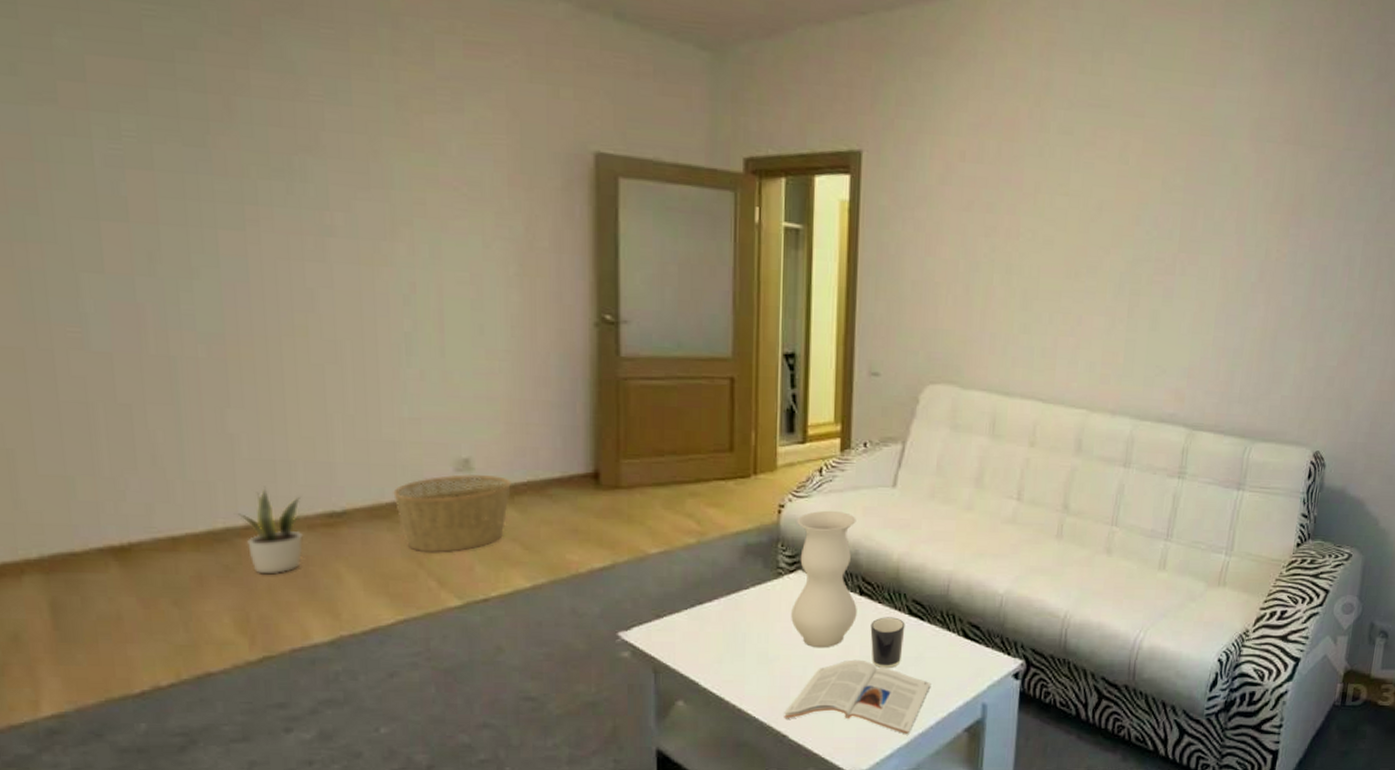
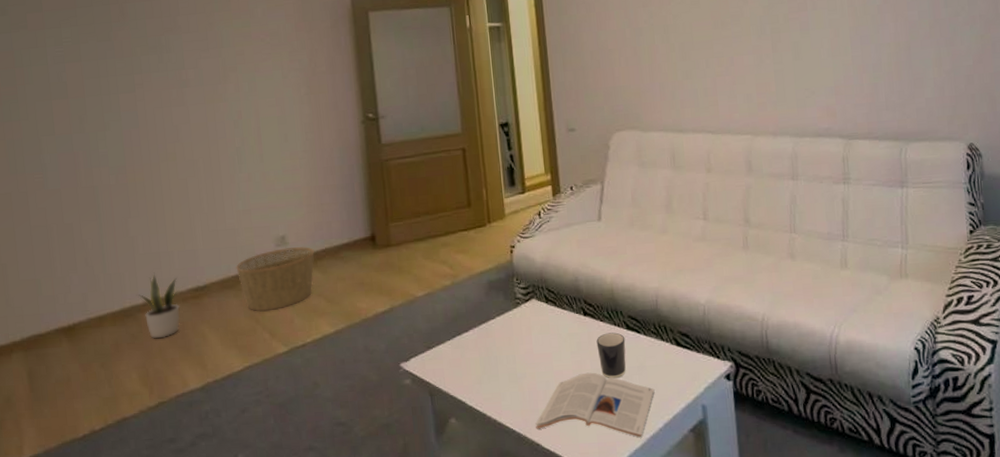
vase: present [791,510,857,648] -> none [526,246,584,365]

